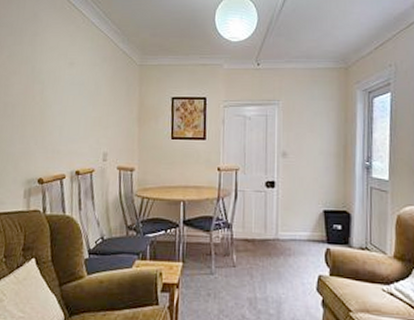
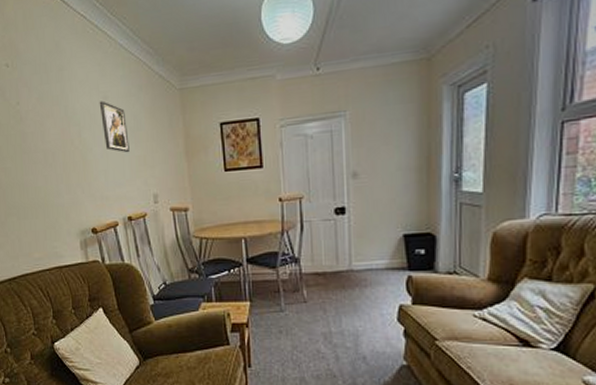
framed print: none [64,66,88,114] -> present [99,100,130,153]

